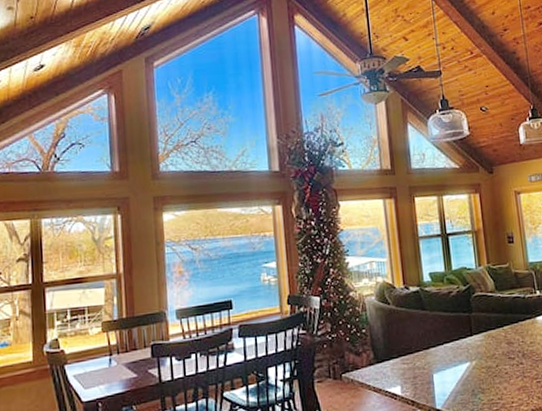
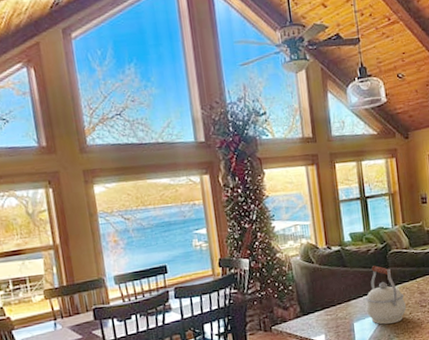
kettle: none [446,309,493,378] -> present [365,265,407,325]

